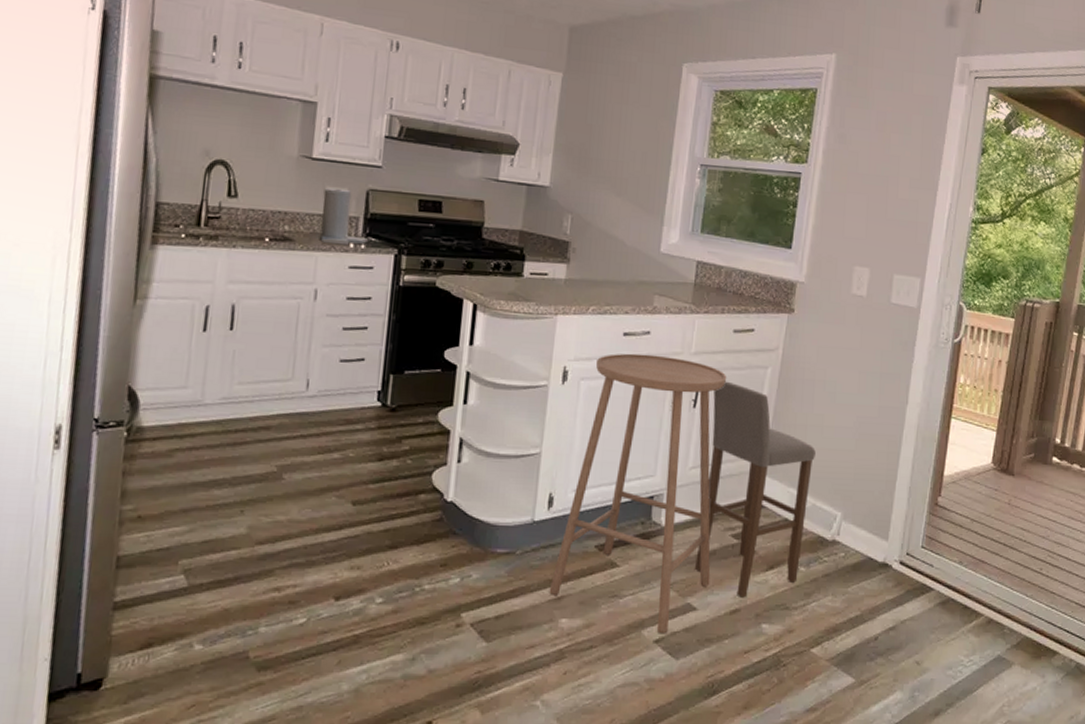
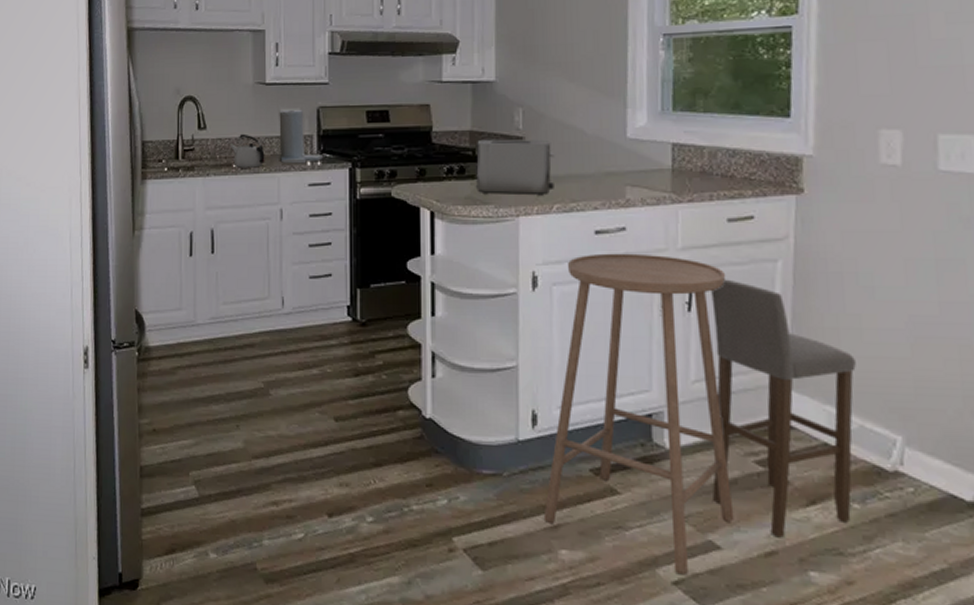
kettle: none [263,207,304,245] -> present [229,133,265,169]
toaster: none [519,239,596,297] -> present [475,139,555,196]

